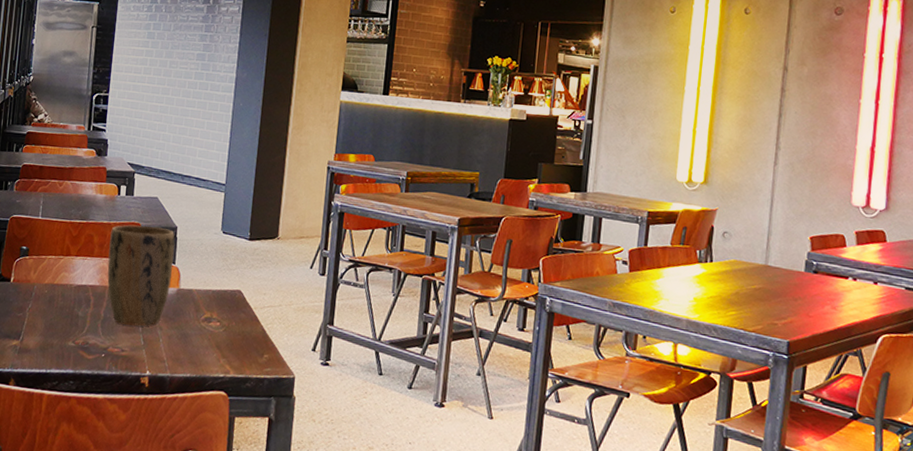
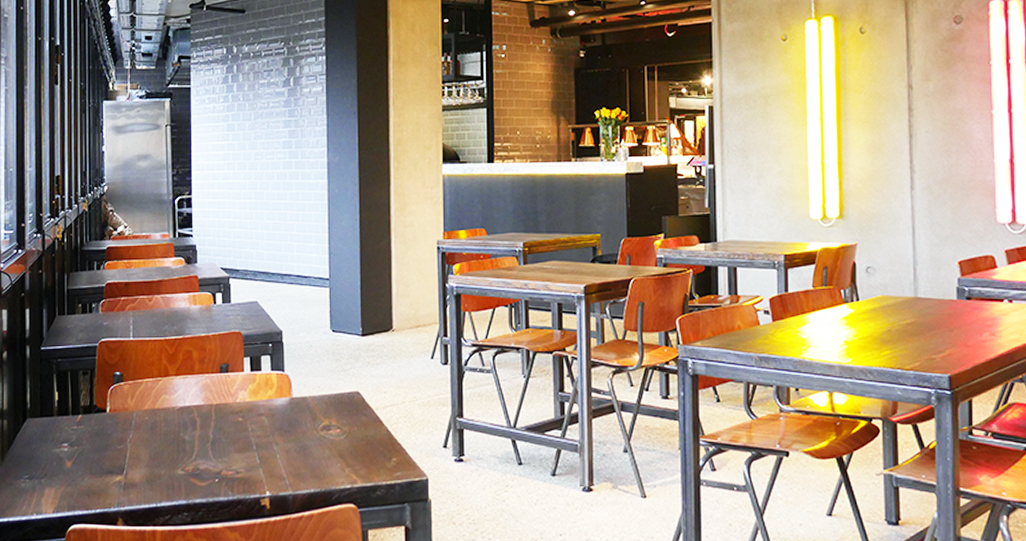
plant pot: present [107,224,175,326] -> none [210,333,282,444]

